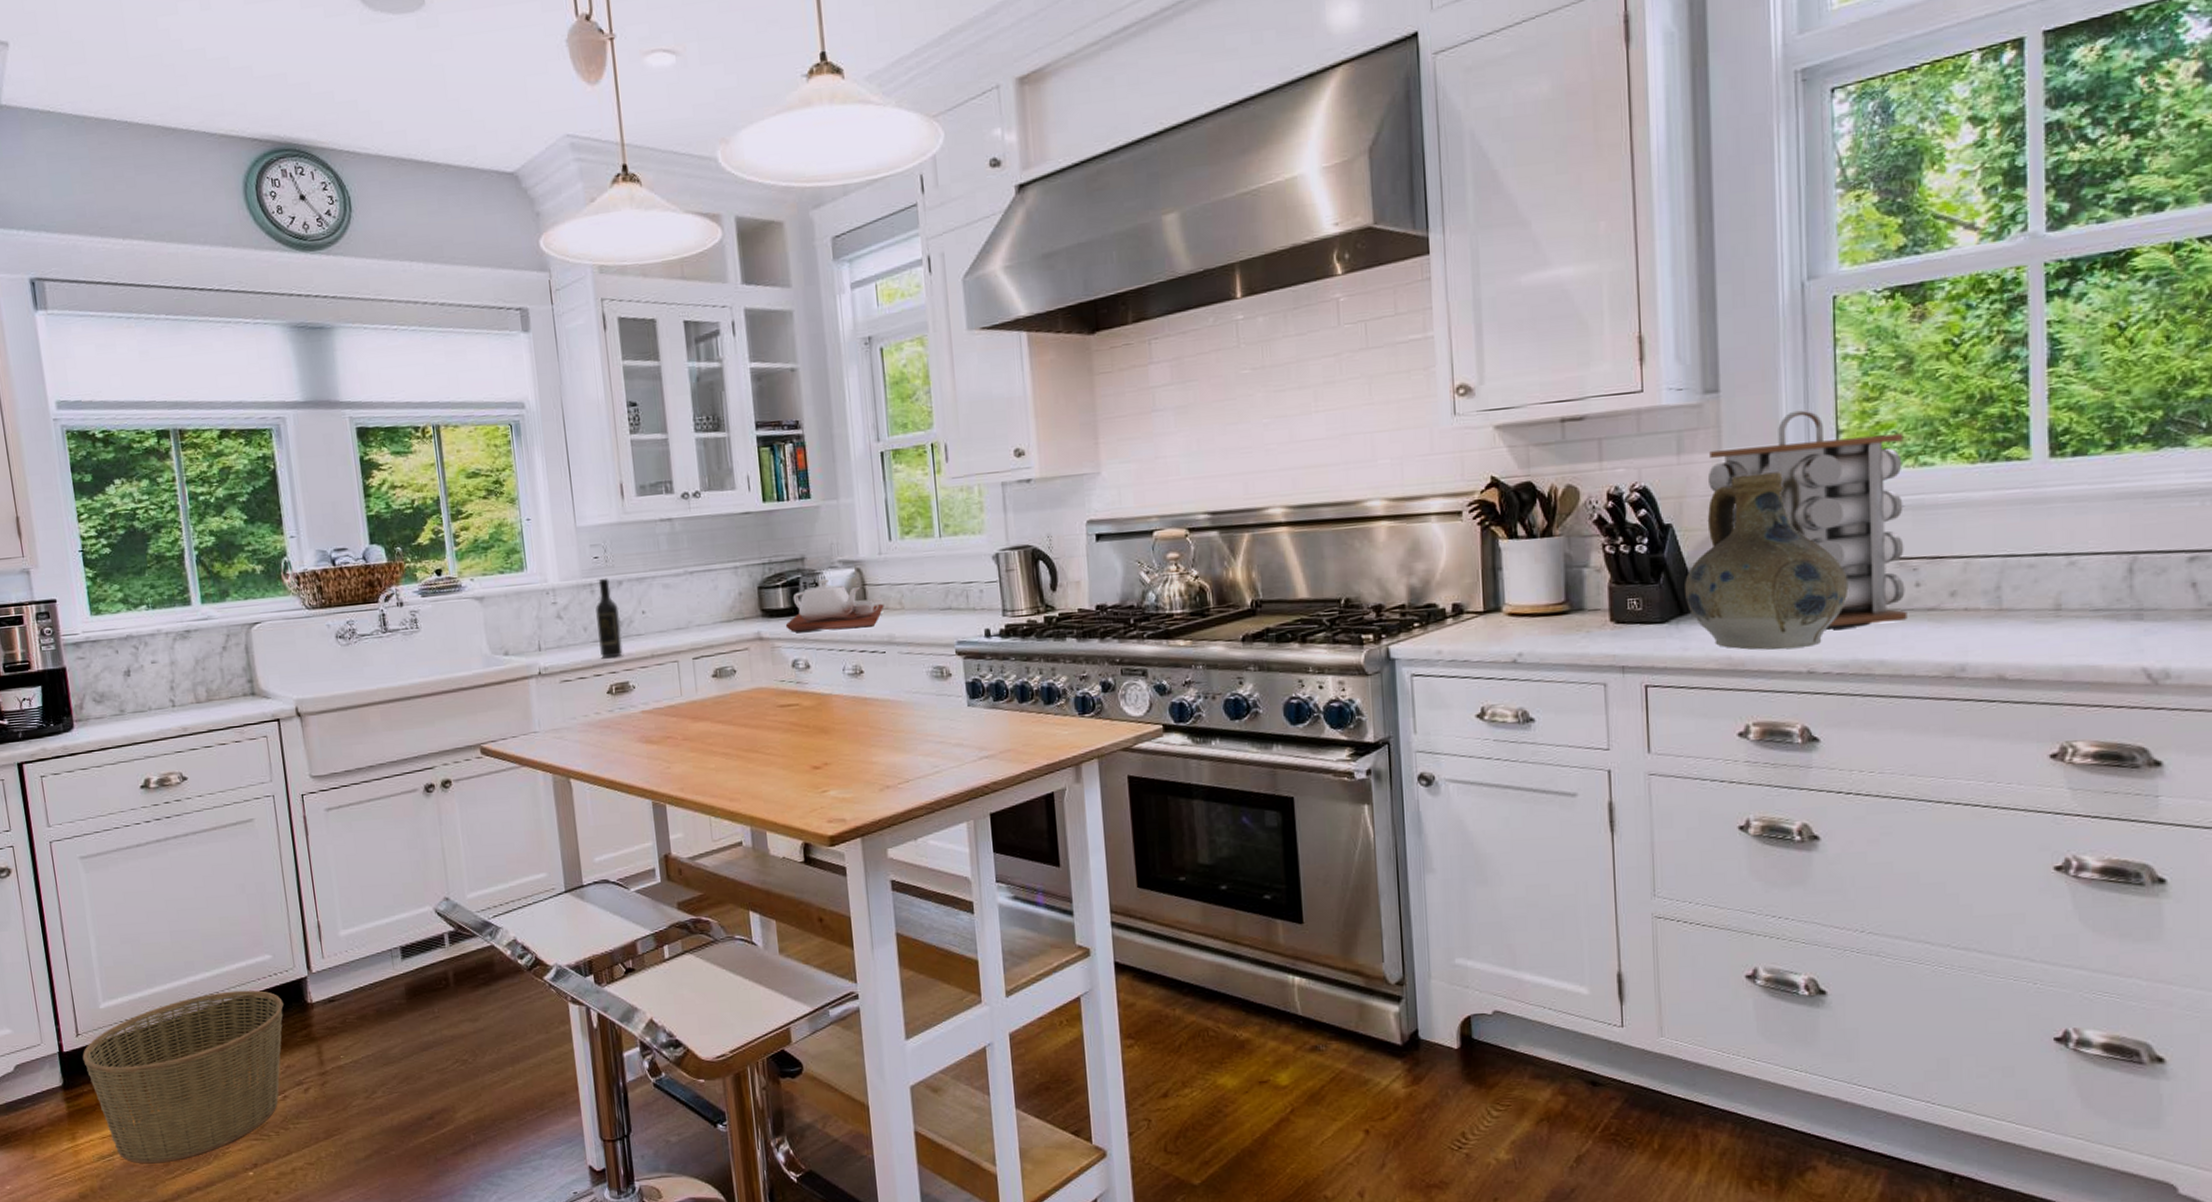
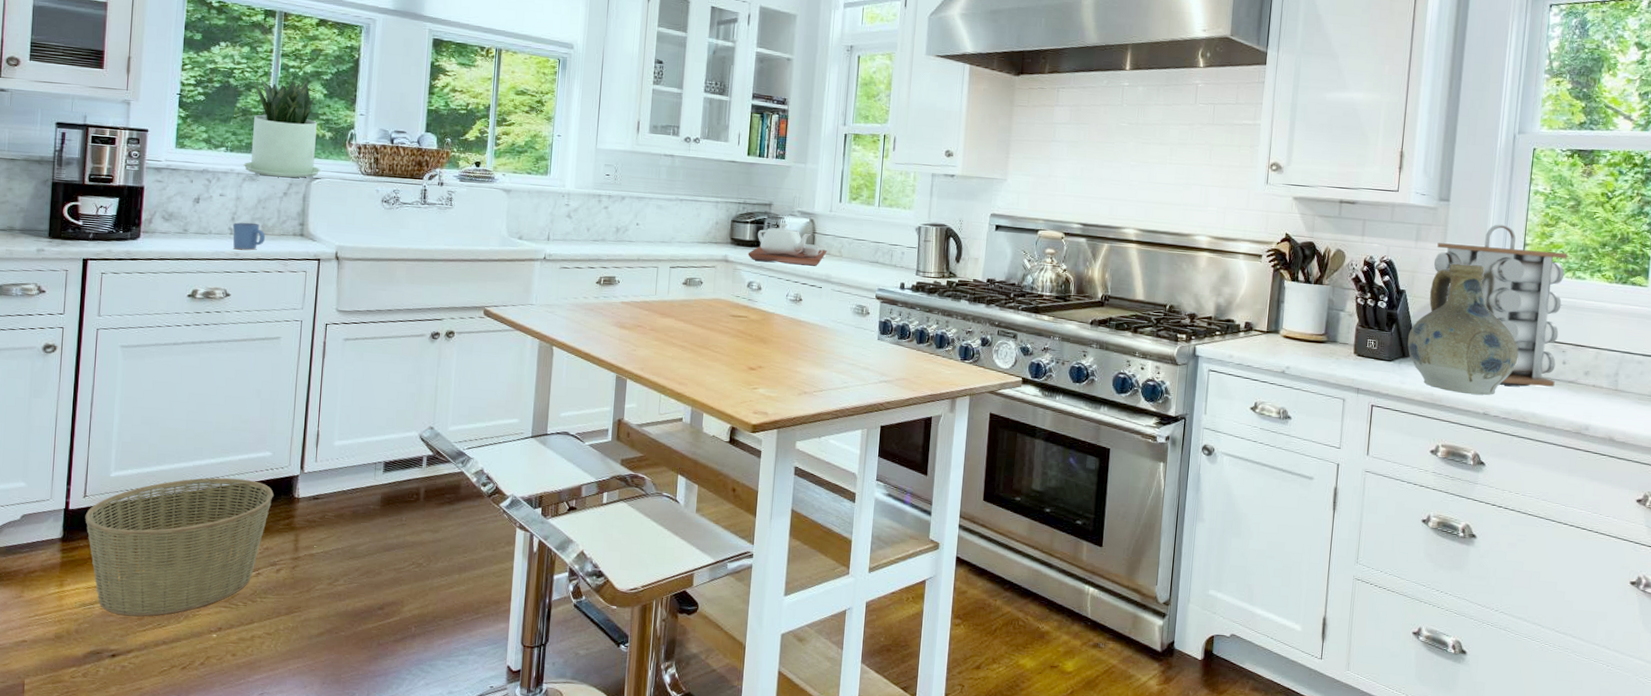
planter: none [159,507,259,631] -> present [243,75,321,178]
mug: none [174,688,213,724] -> present [232,222,266,251]
wine bottle: present [595,578,623,658] -> none [597,192,619,256]

